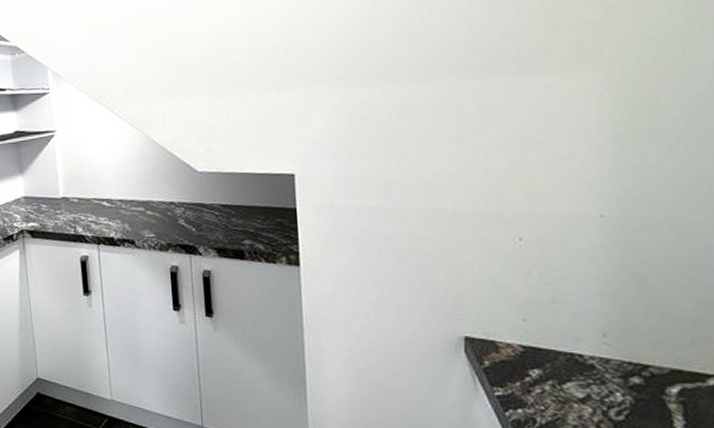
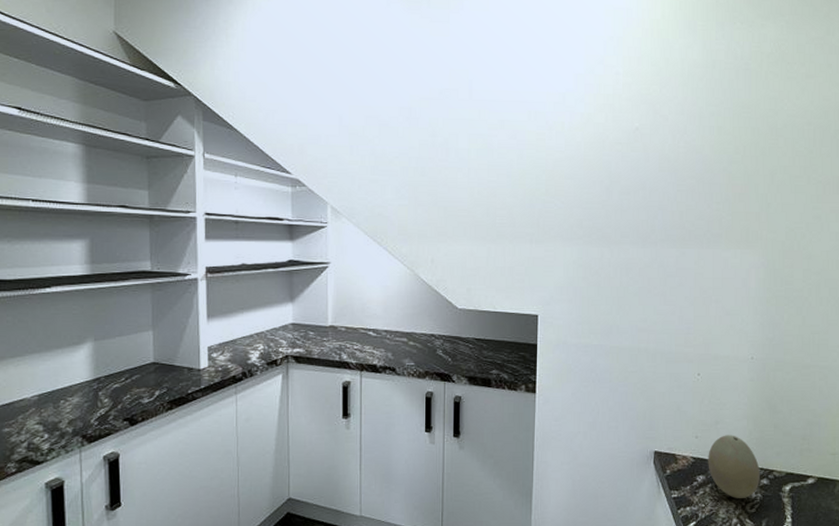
decorative egg: none [543,317,628,401] -> present [708,435,760,498]

